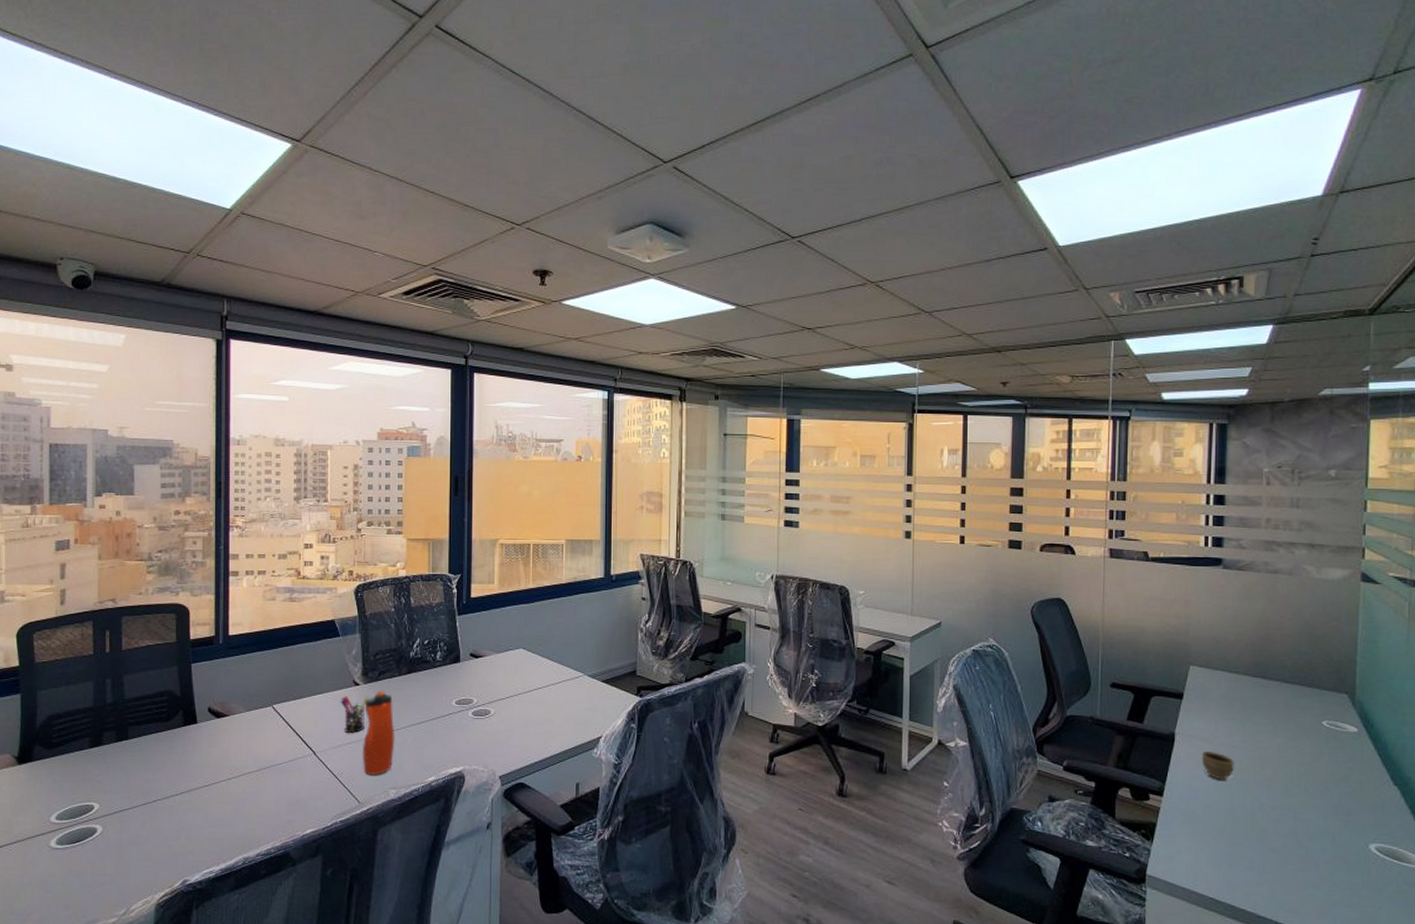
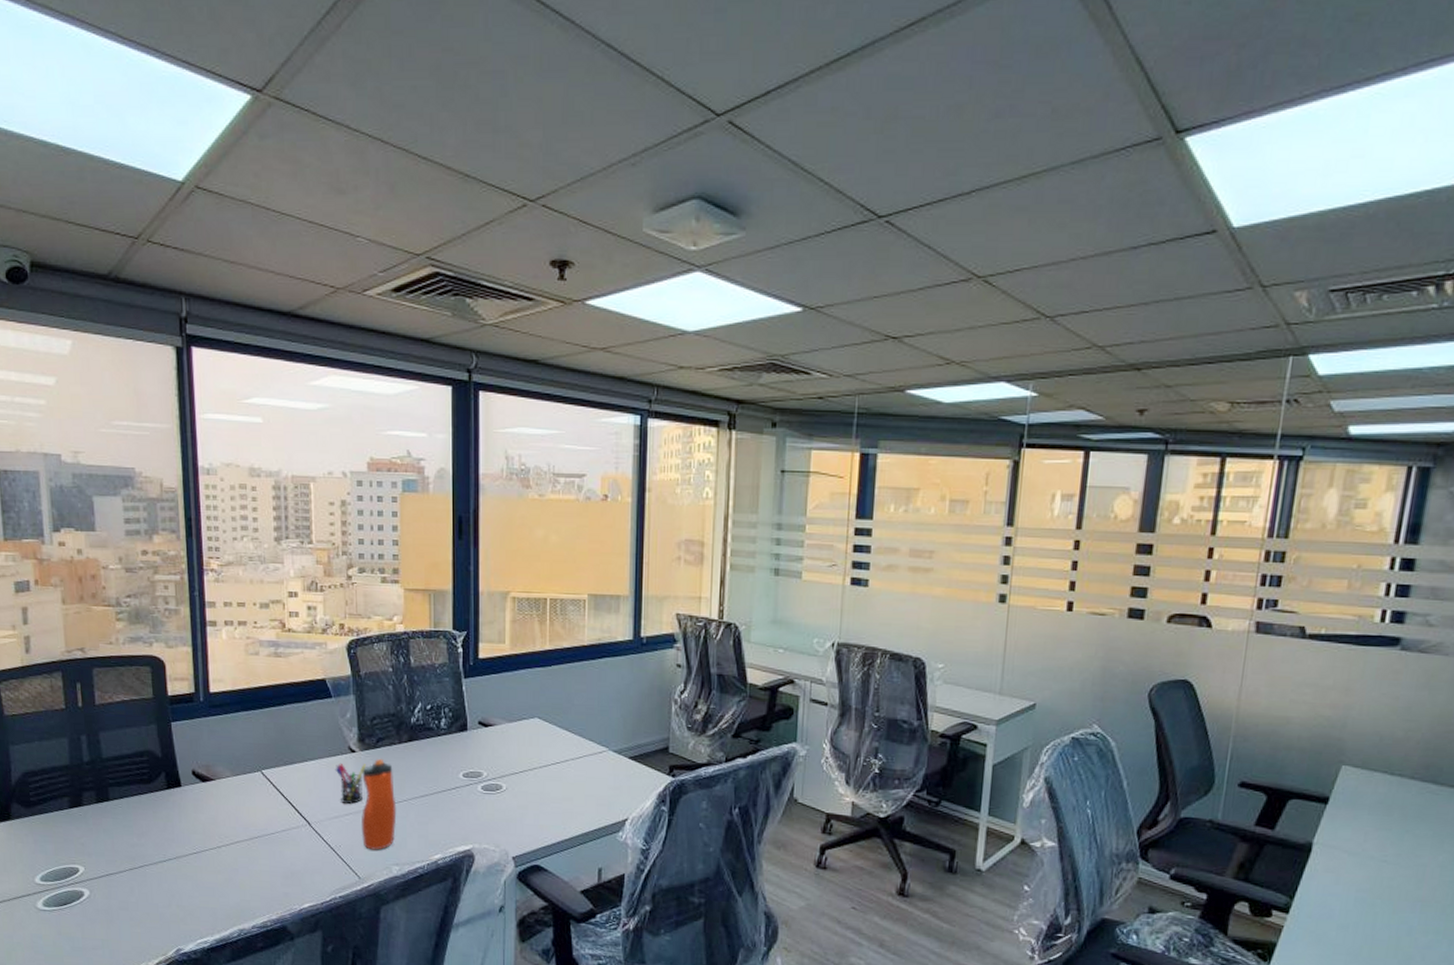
cup: present [1202,750,1234,780] -> none [1342,864,1383,899]

